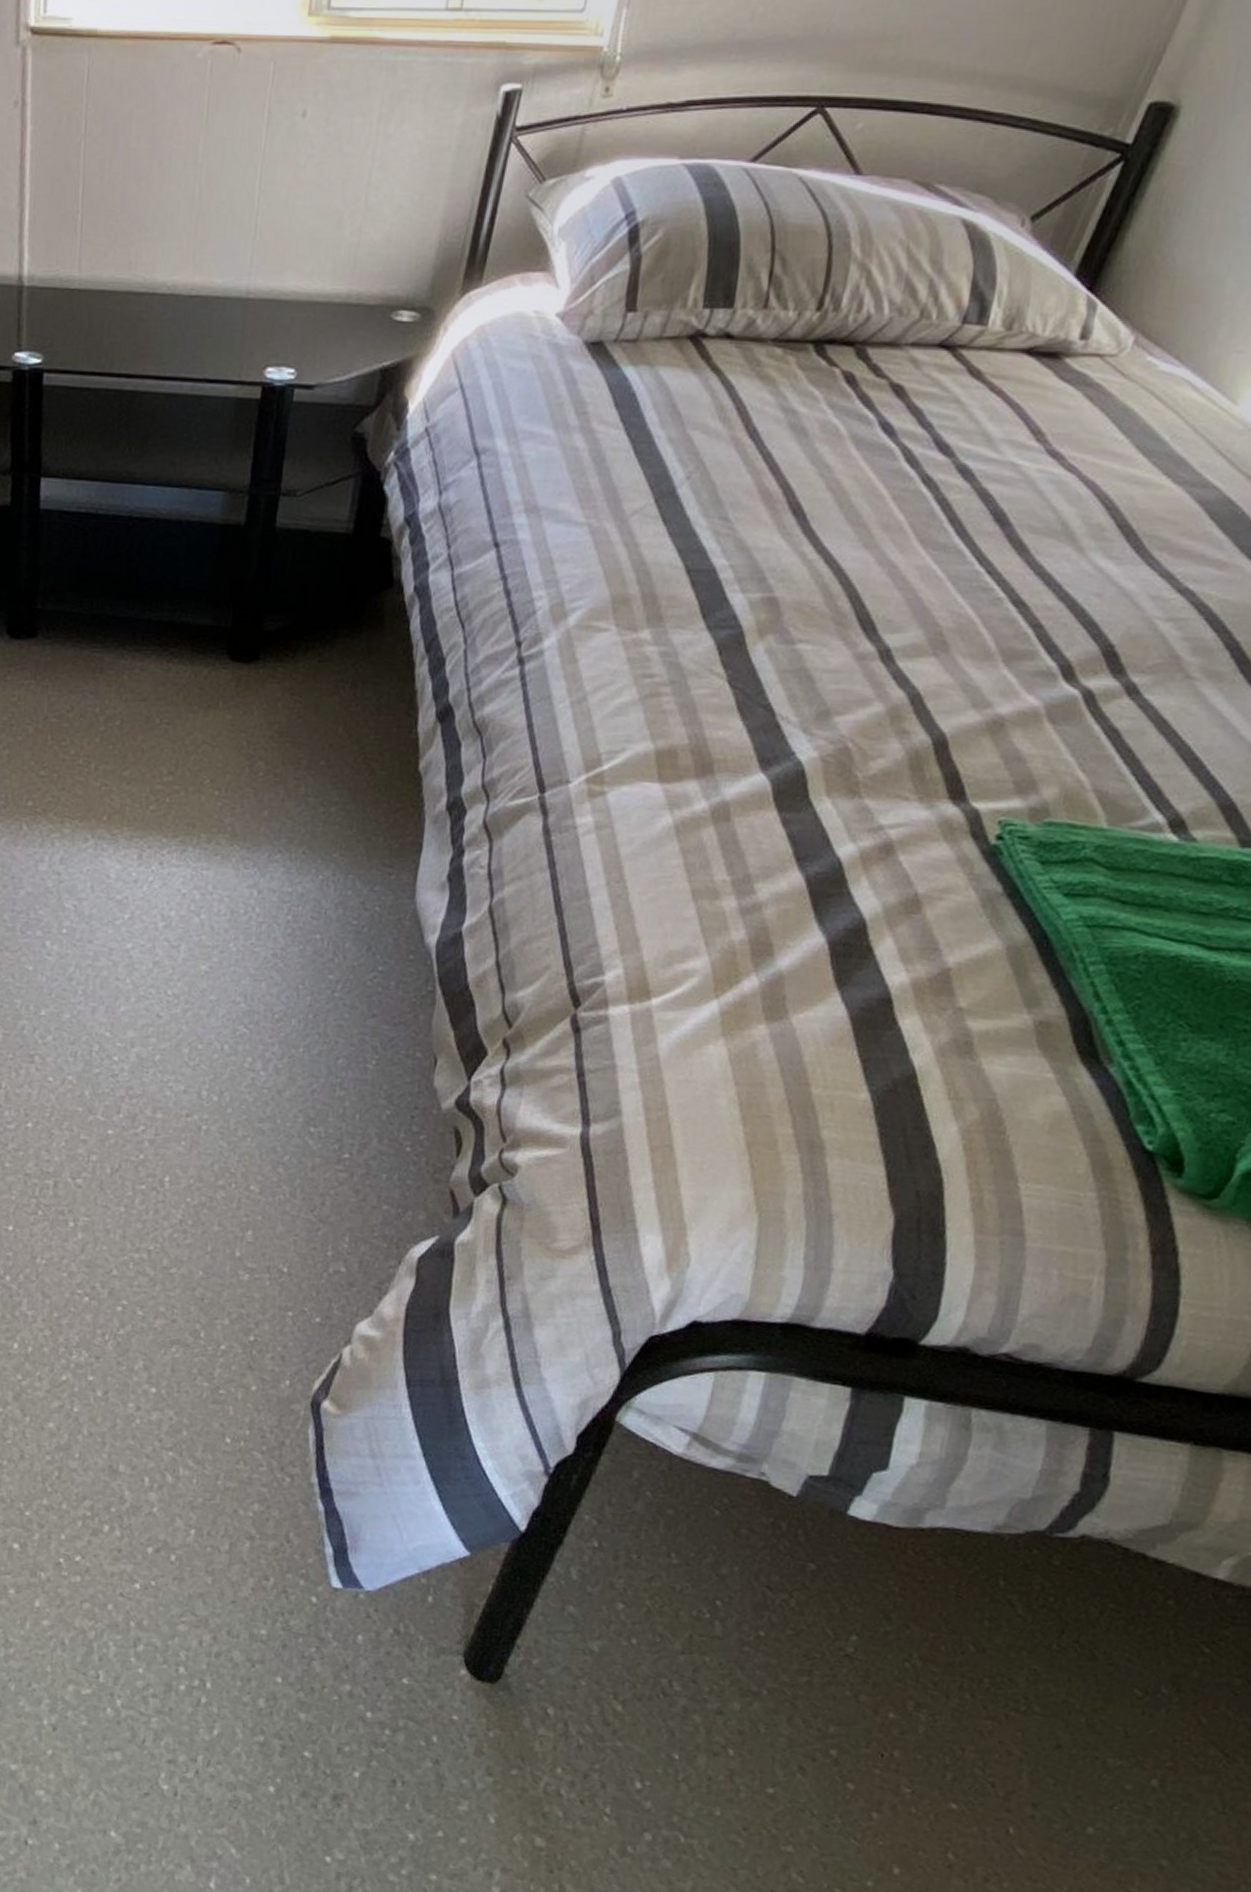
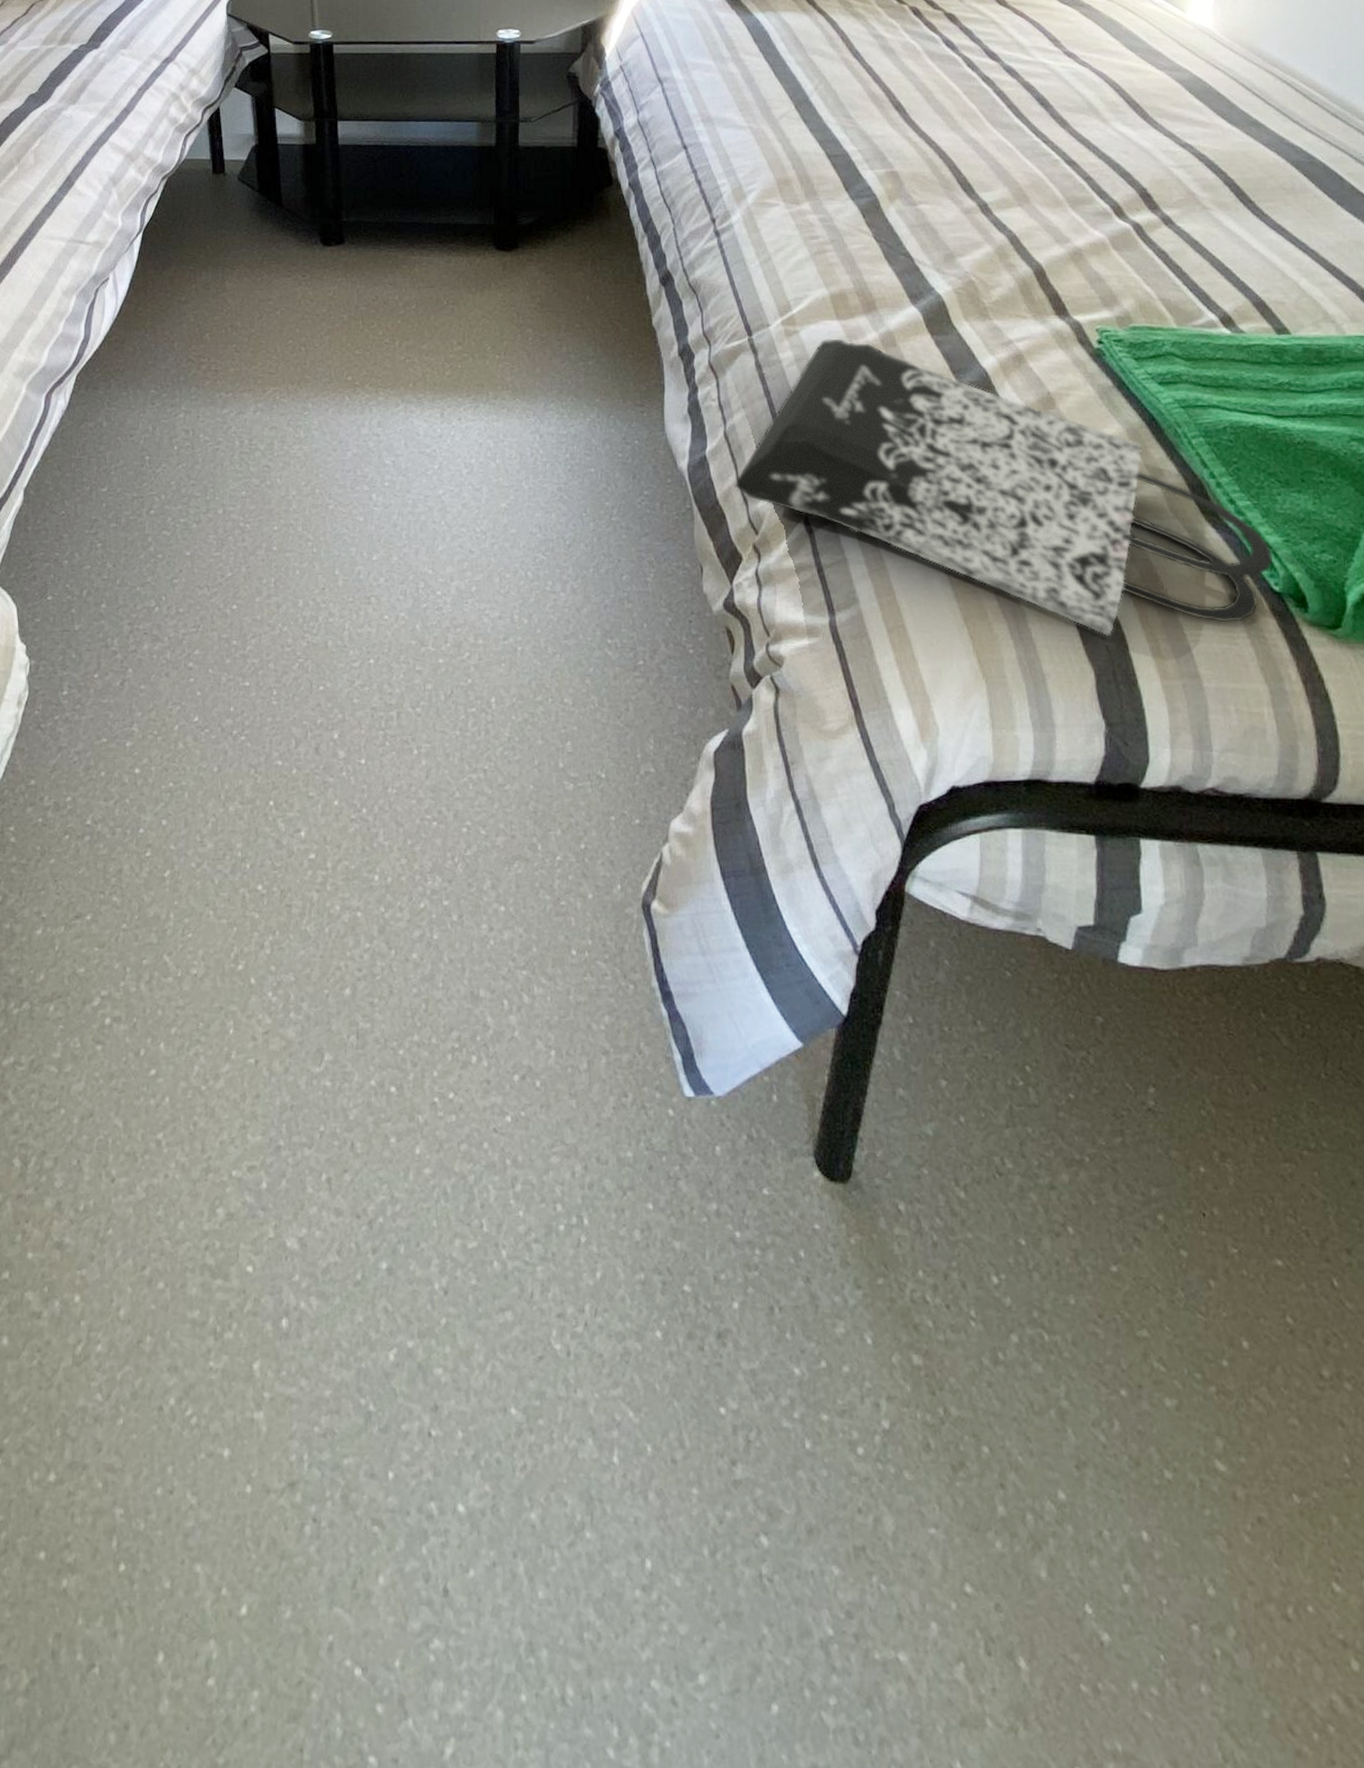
tote bag: none [491,804,1157,1181] -> present [734,338,1274,637]

